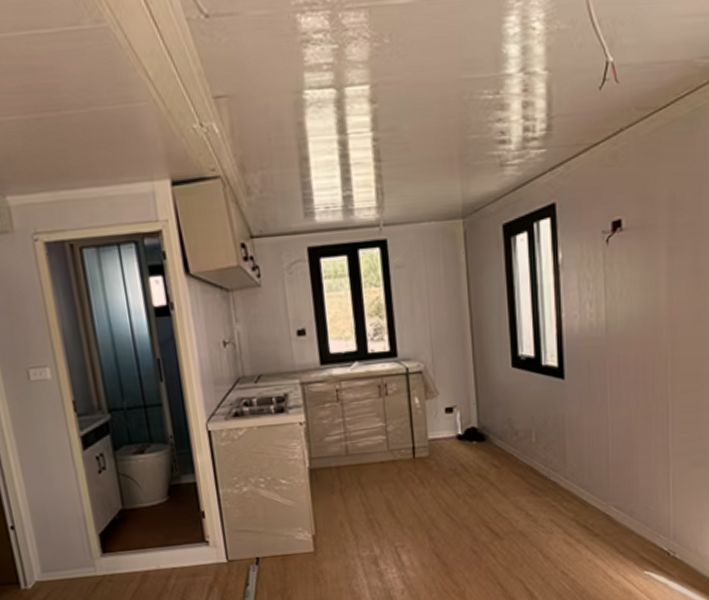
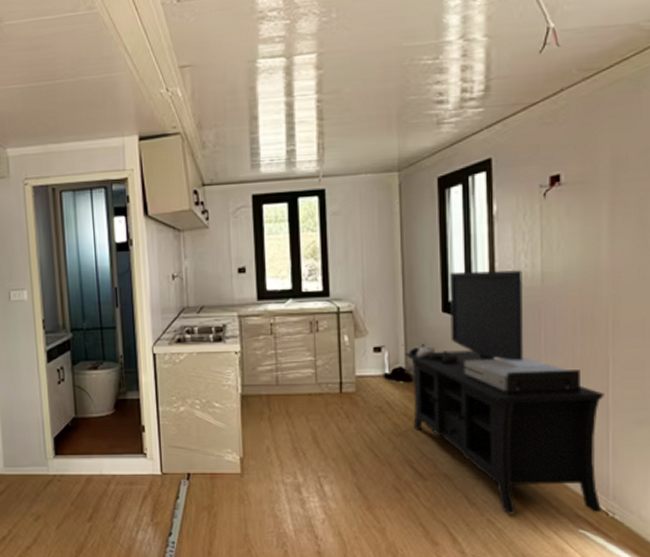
media console: none [475,319,665,564] -> present [404,269,604,514]

